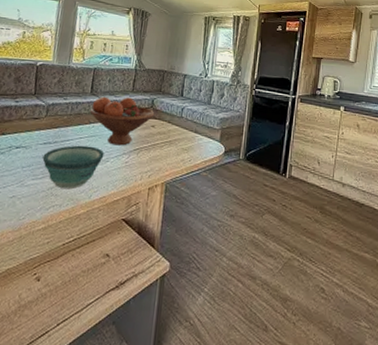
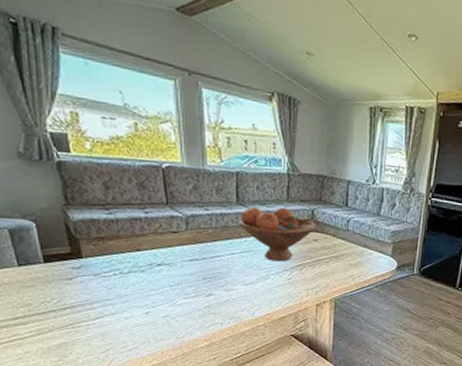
bowl: present [42,145,105,189] -> none [192,261,263,308]

